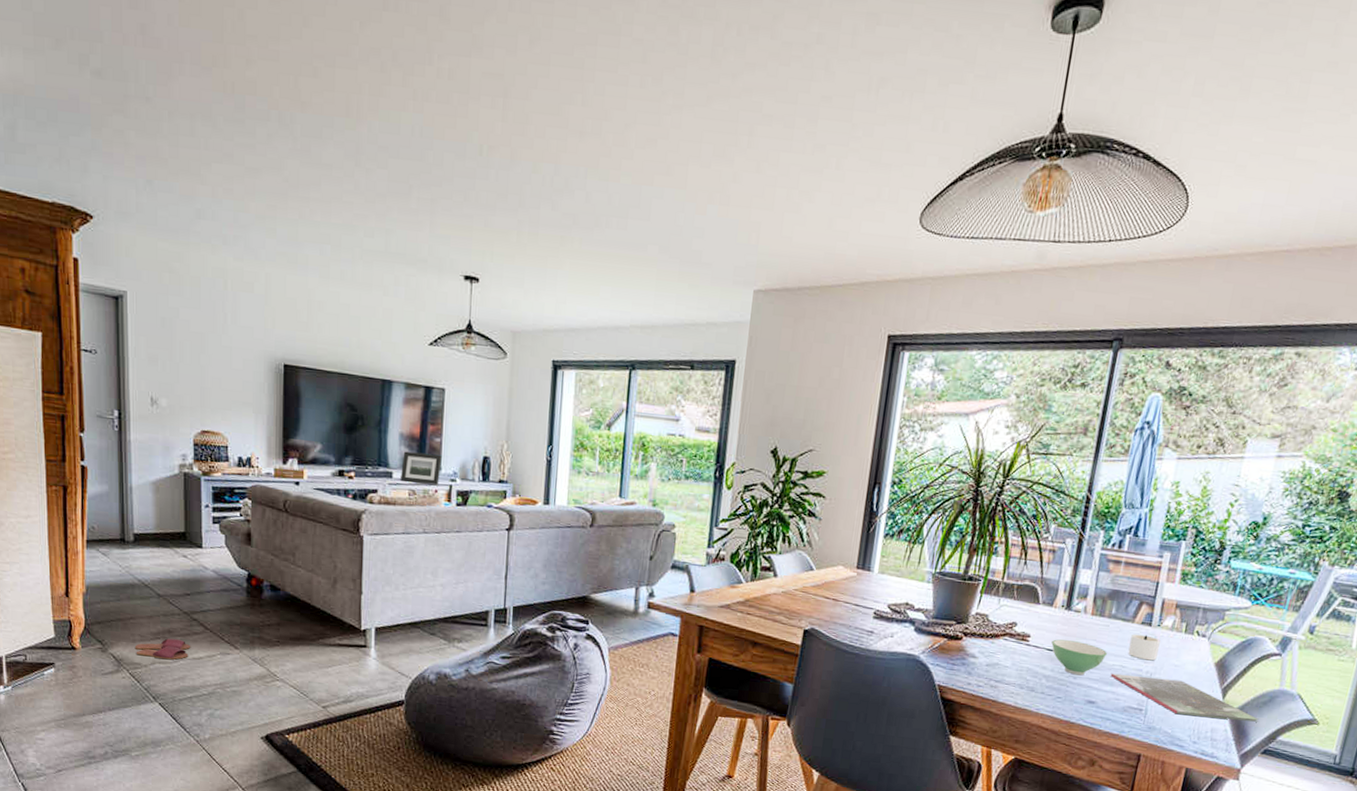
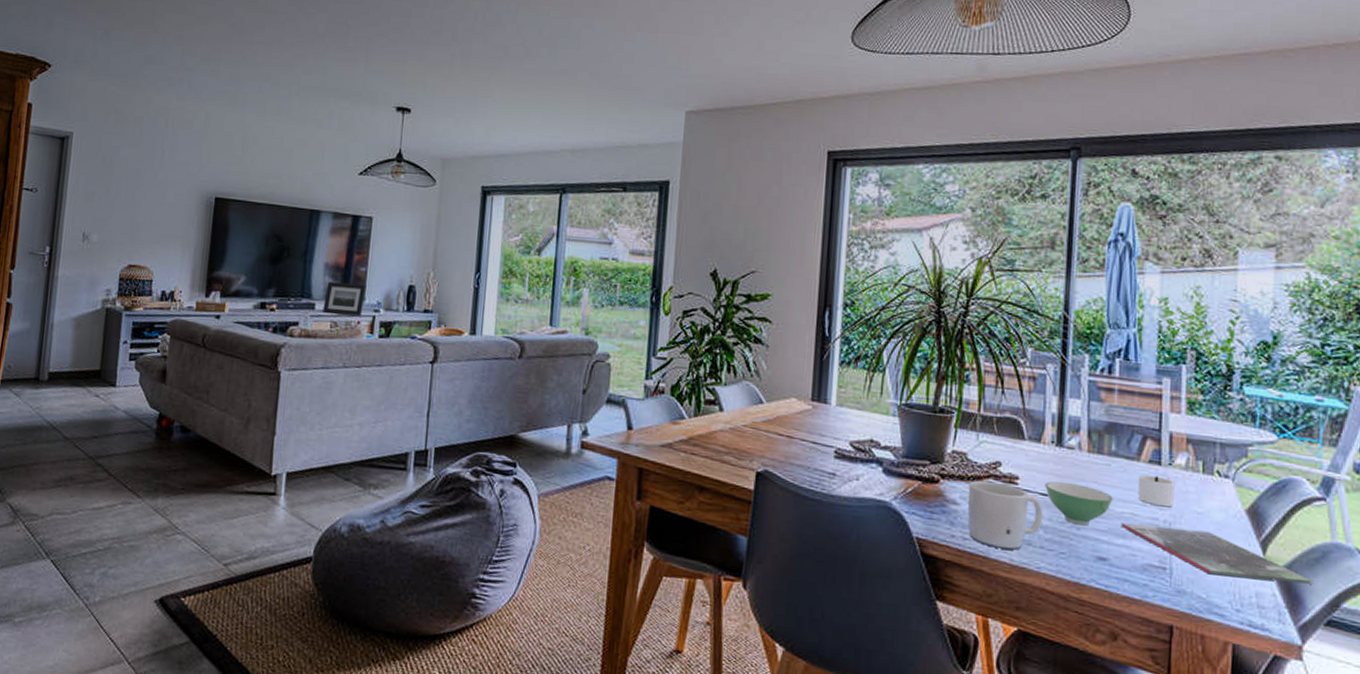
slippers: present [134,638,191,660] -> none [34,486,92,510]
mug: none [982,638,1048,695] -> present [967,480,1043,550]

